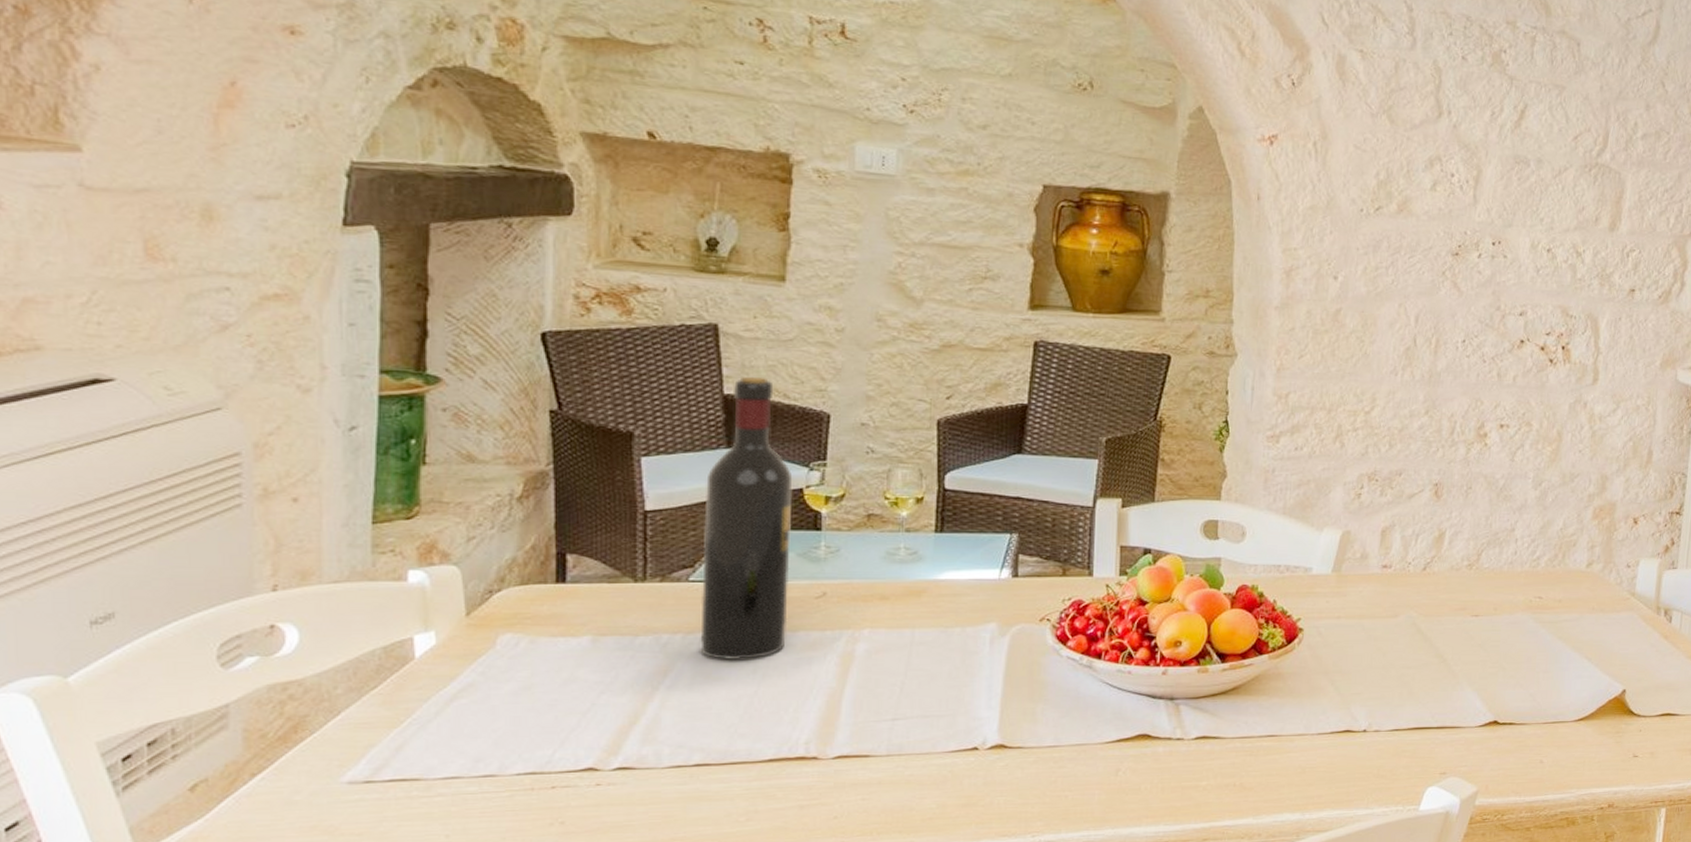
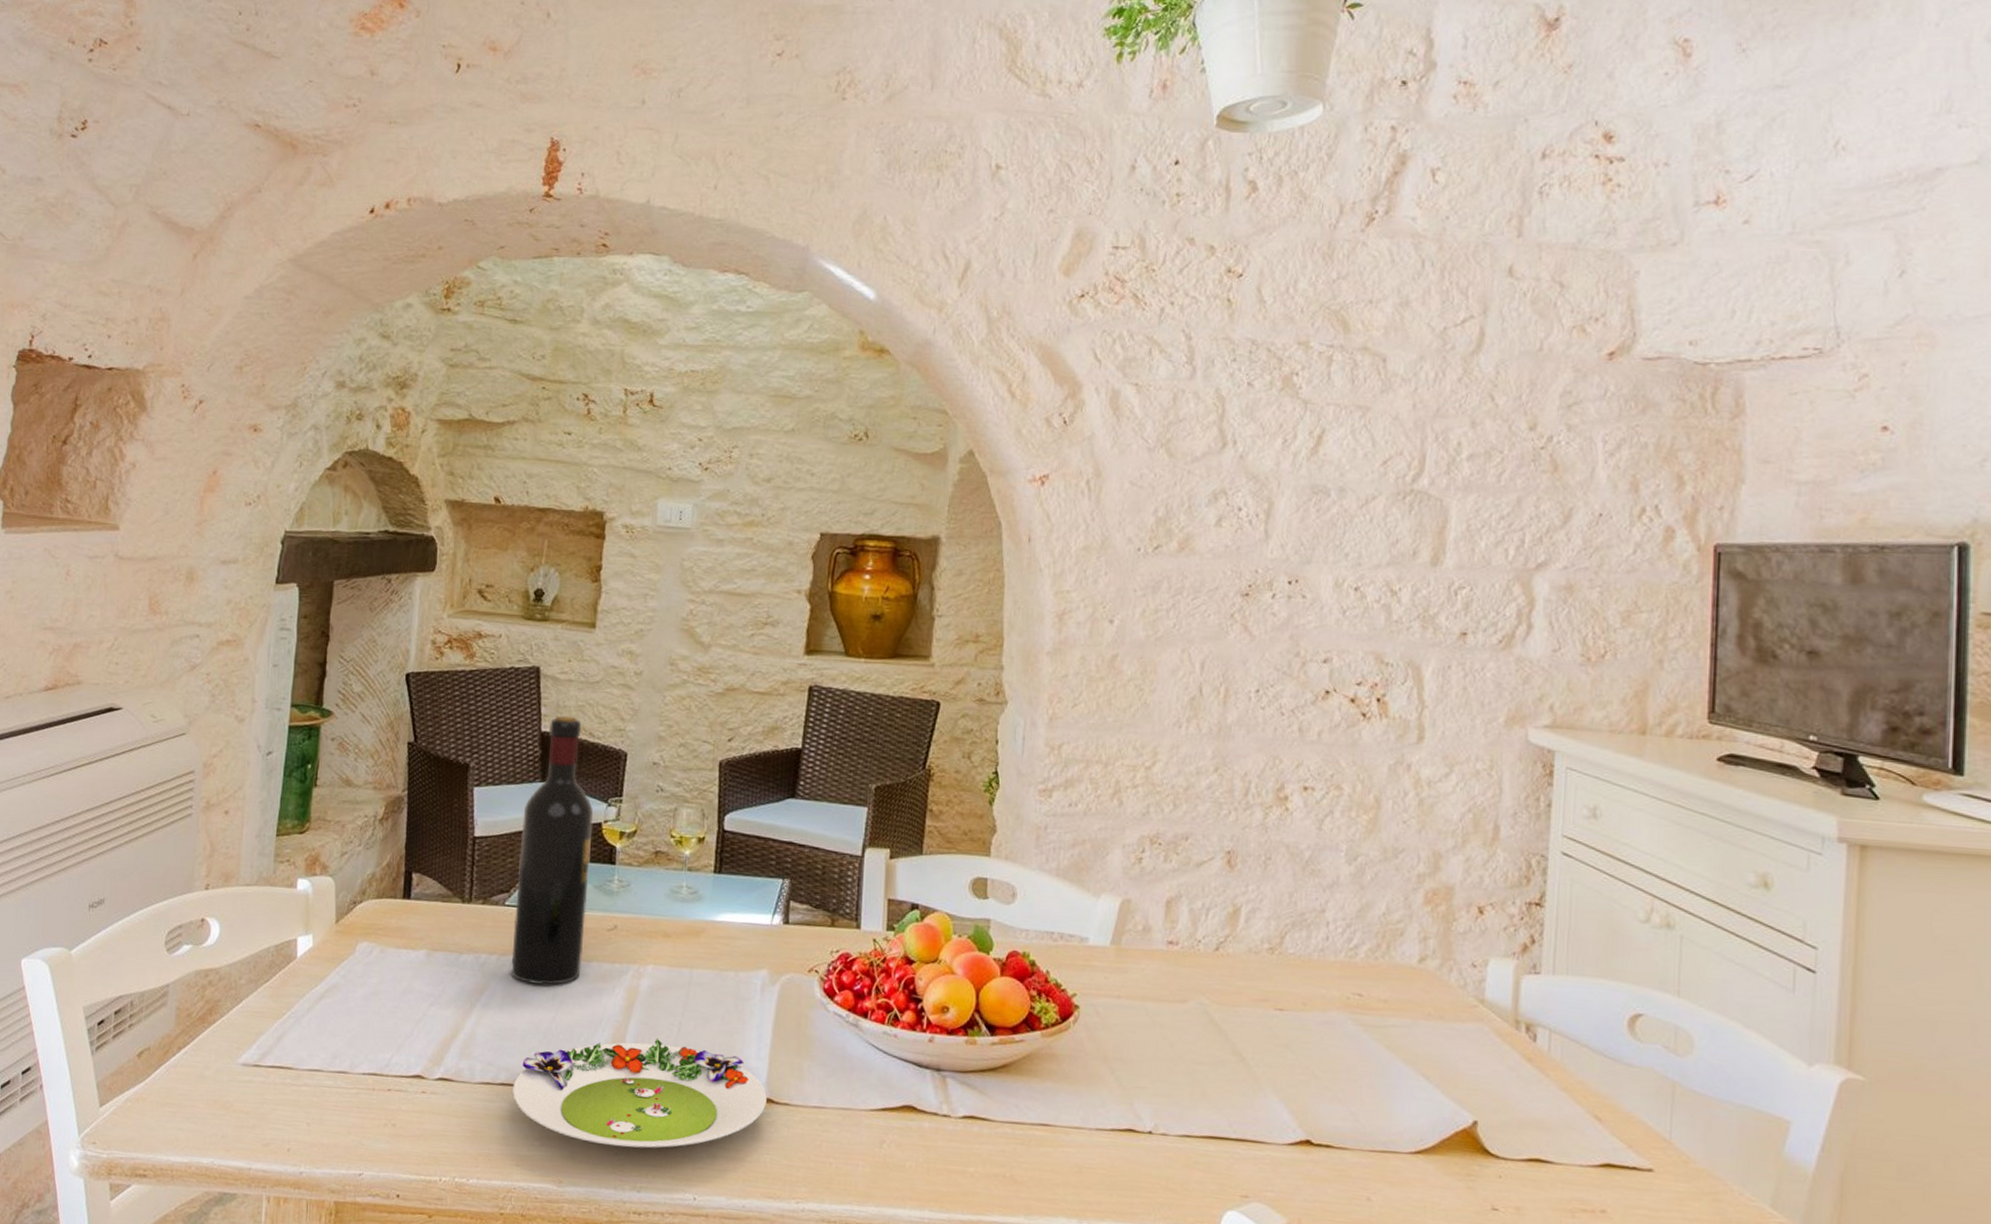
salad plate: none [710,699,999,811] -> present [513,1037,767,1149]

